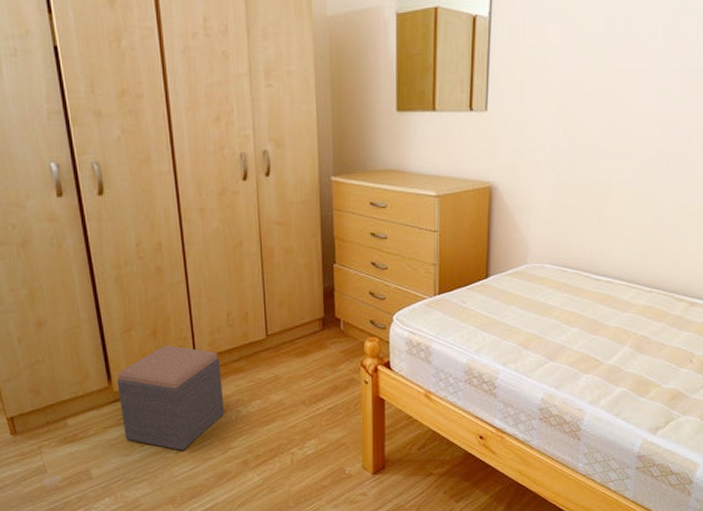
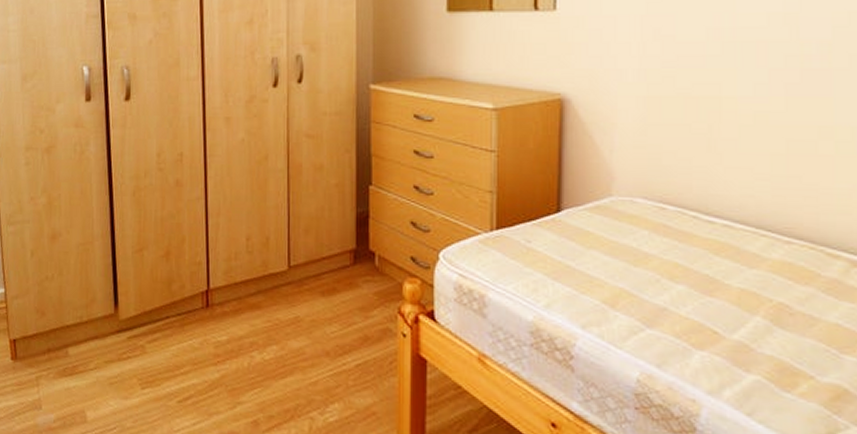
footstool: present [117,346,225,450] -> none [123,270,236,399]

